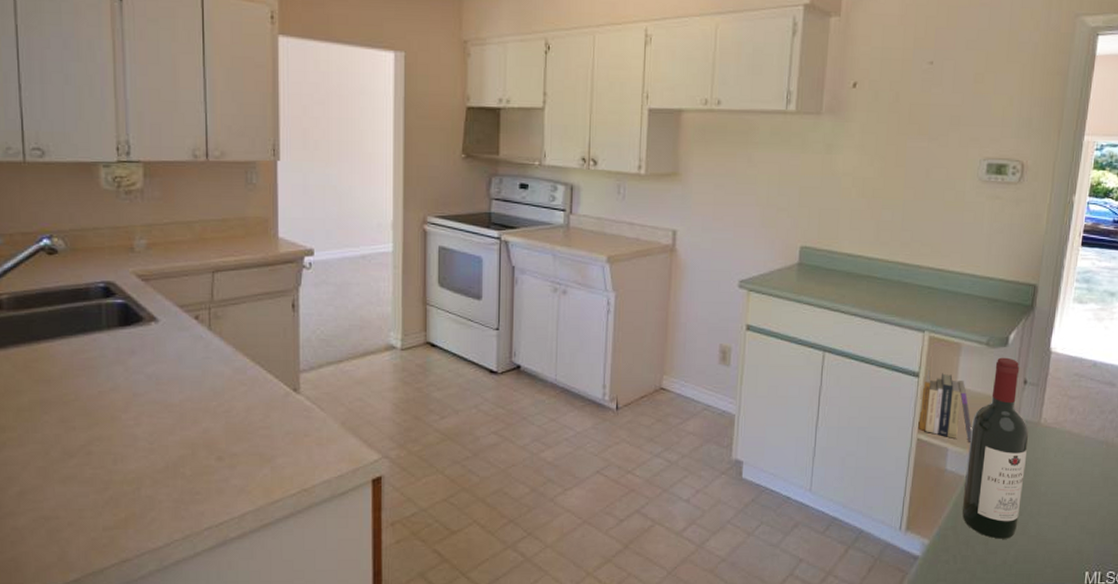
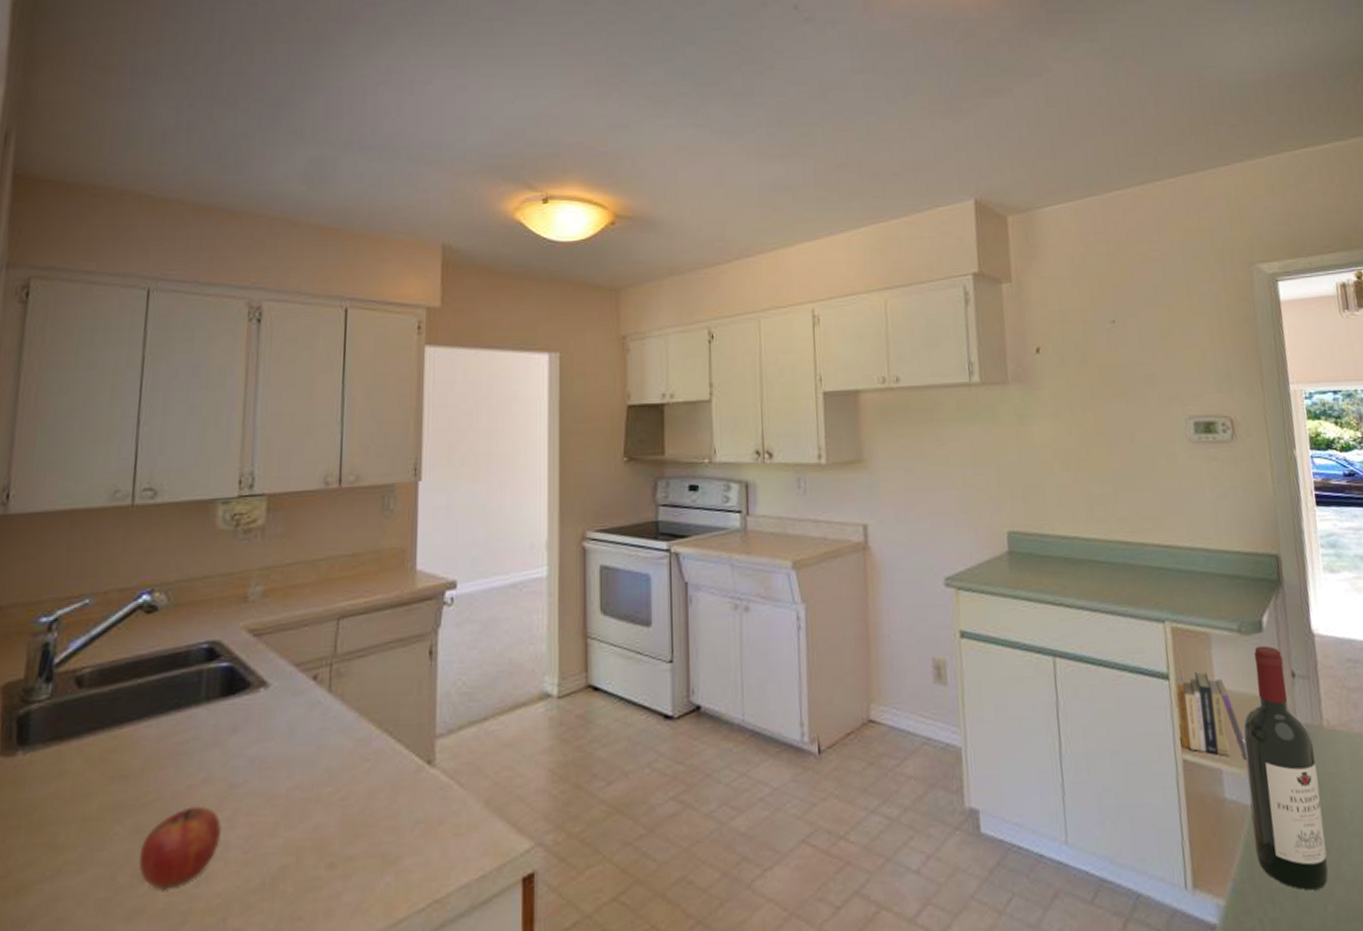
fruit: none [66,407,131,465] -> present [138,805,223,890]

